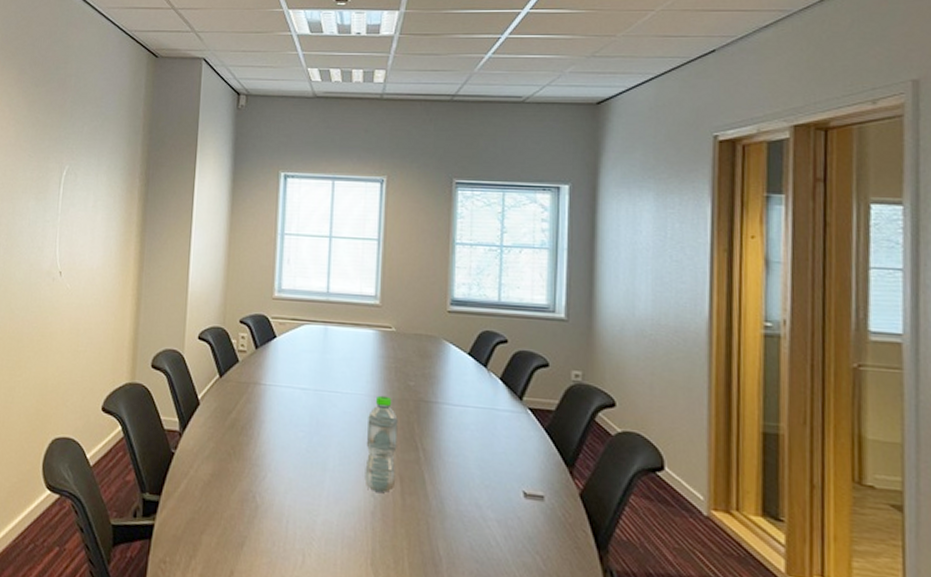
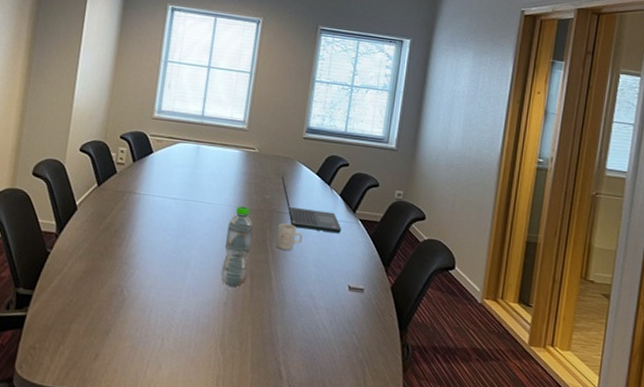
laptop: none [422,345,507,426] -> present [279,165,342,233]
mug: none [426,414,459,448] -> present [276,223,303,250]

